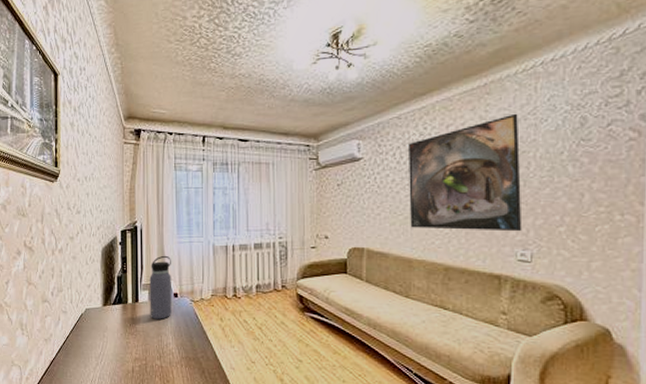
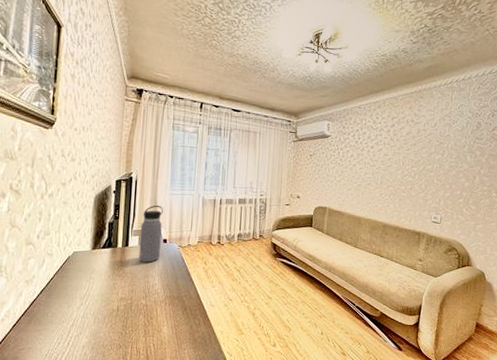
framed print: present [407,113,522,232] -> none [362,114,439,201]

